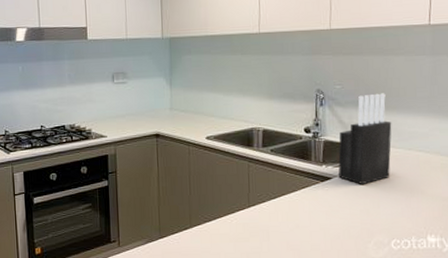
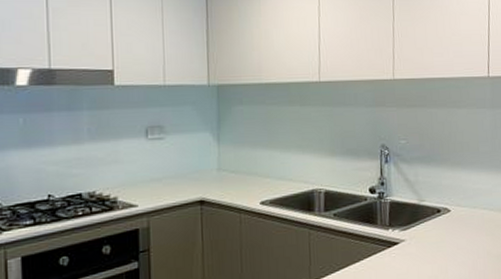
knife block: present [338,93,392,184] -> none [405,148,457,248]

